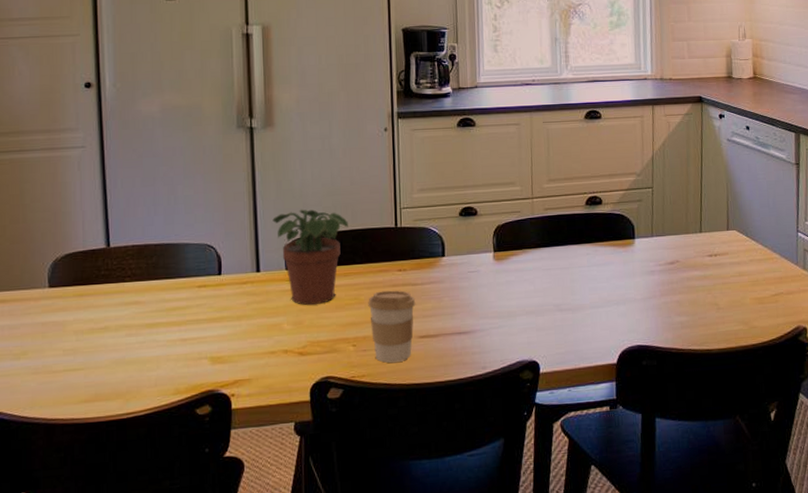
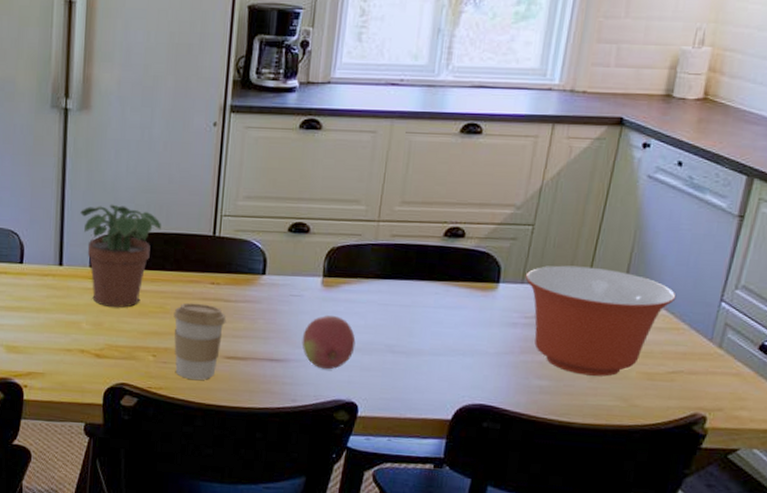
fruit: none [483,285,529,335] -> present [302,315,356,370]
mixing bowl: none [653,216,766,307] -> present [525,265,676,377]

